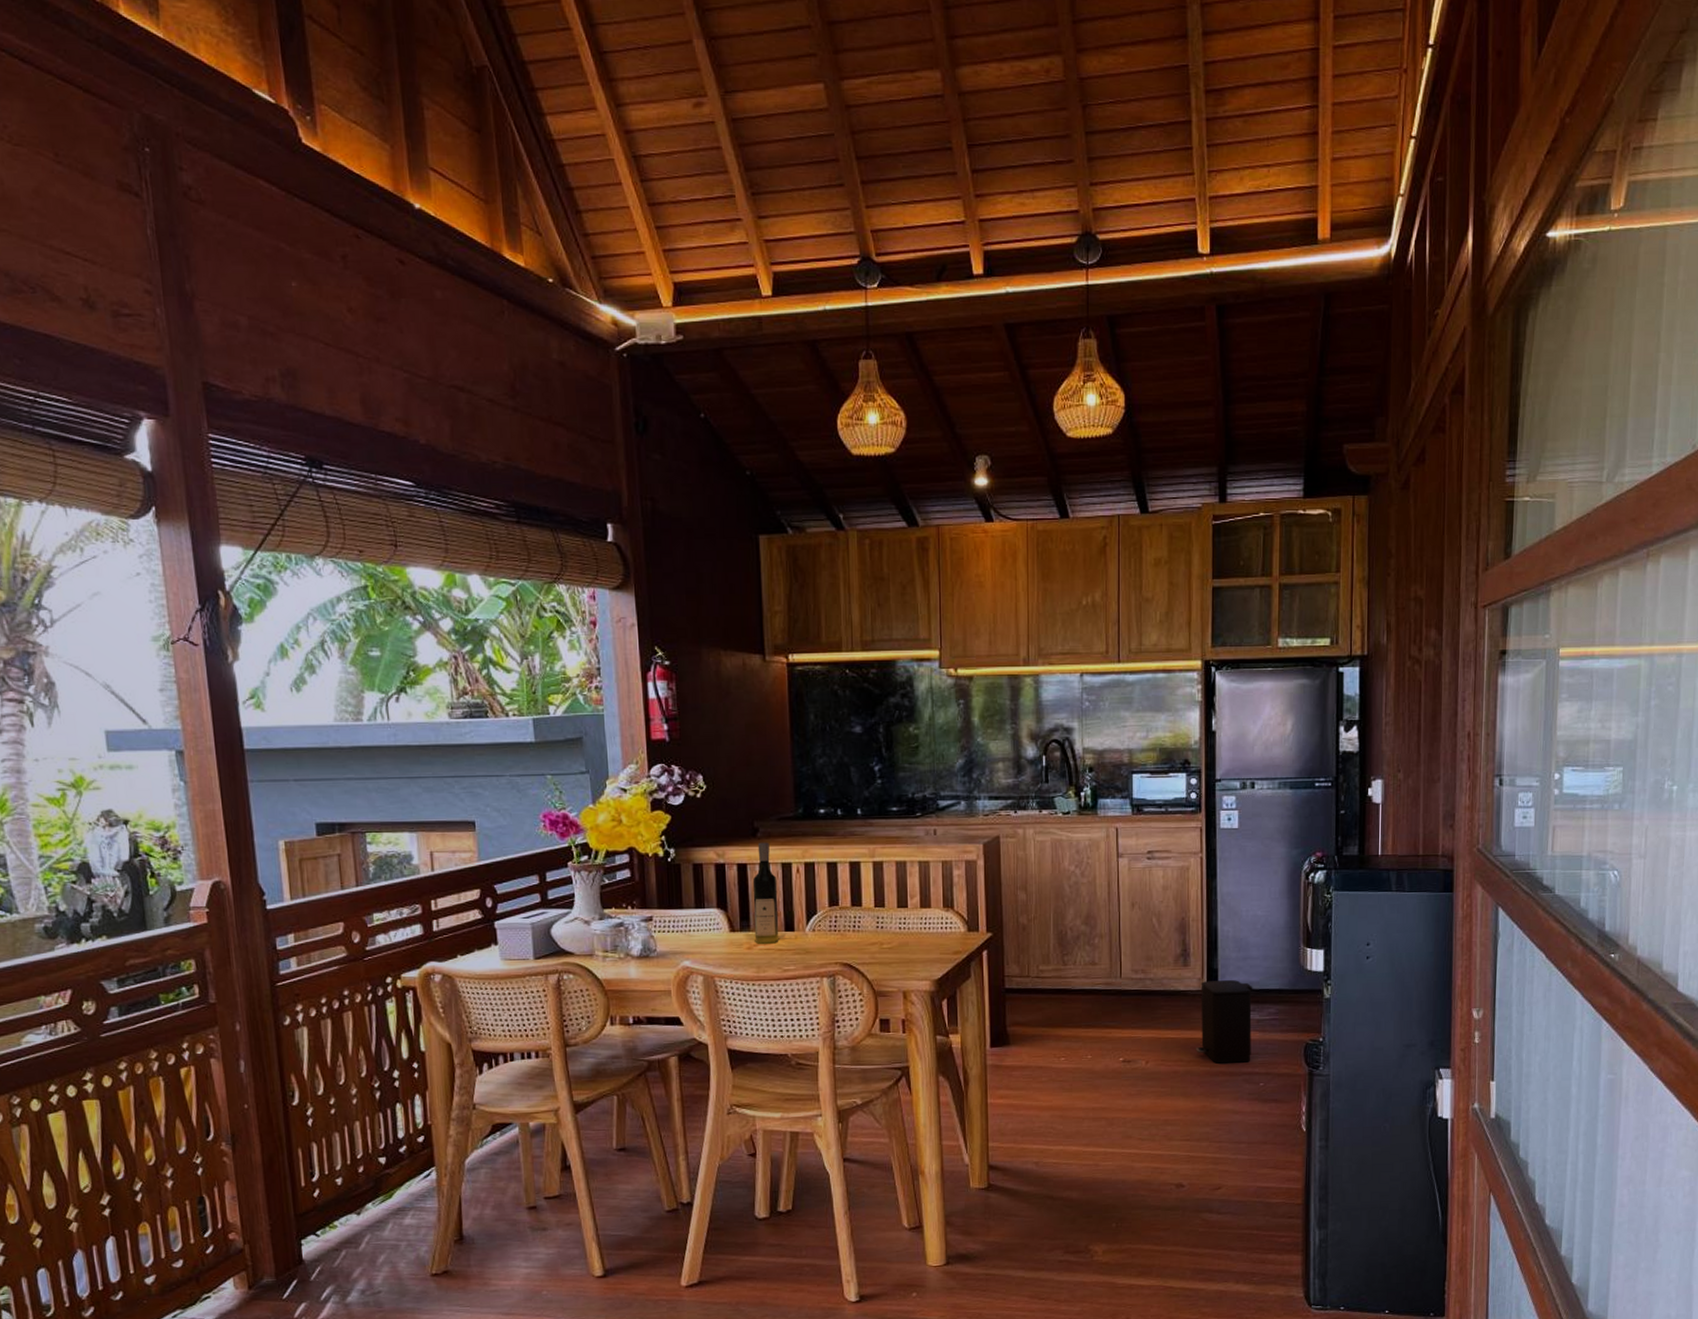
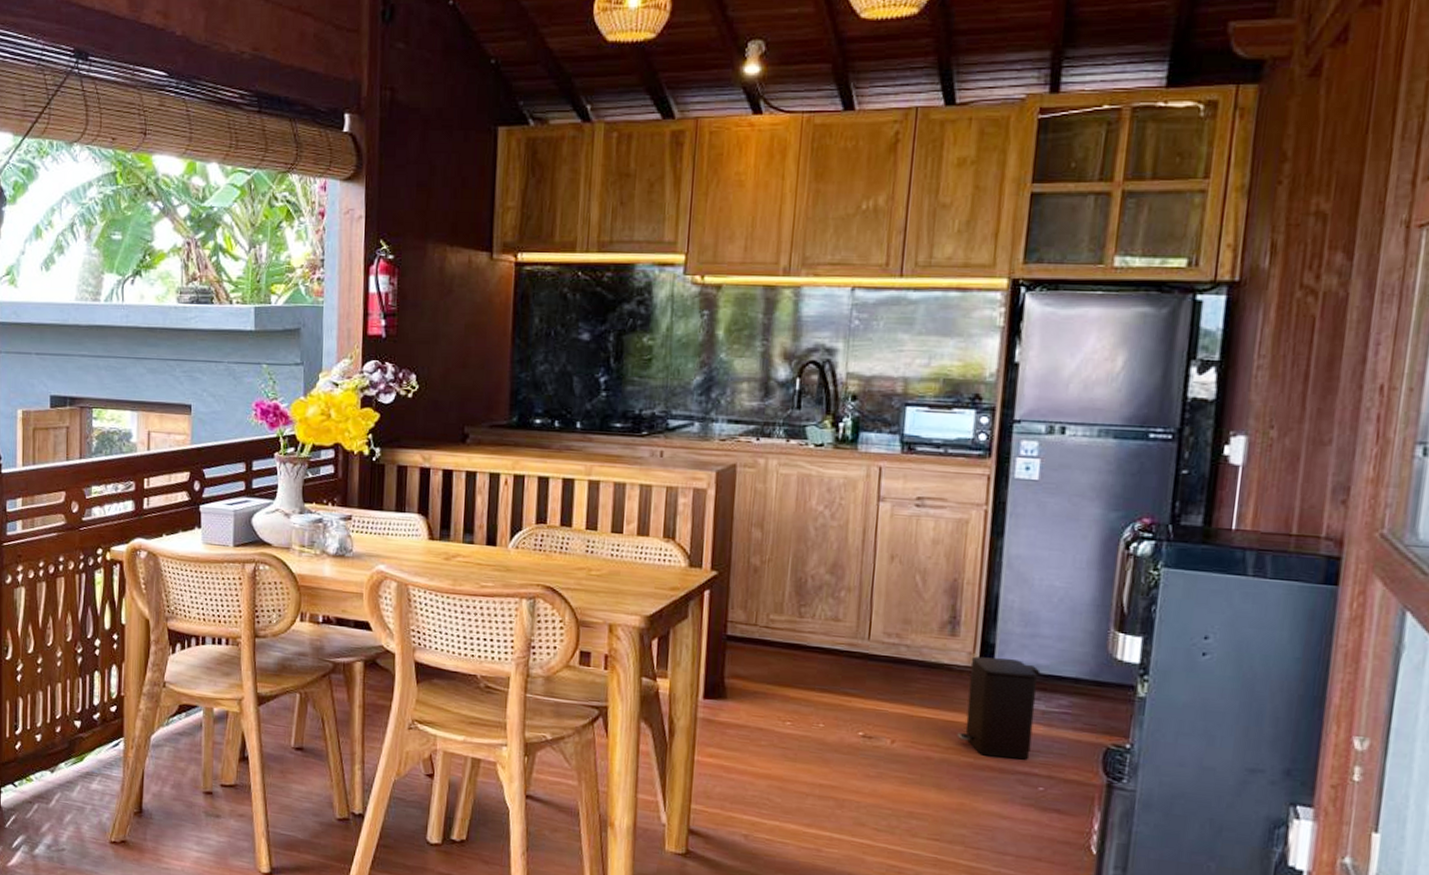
bottle: present [752,842,779,945] -> none [453,449,483,558]

